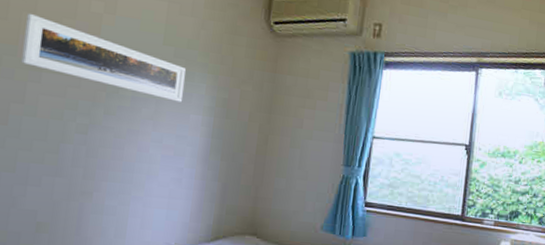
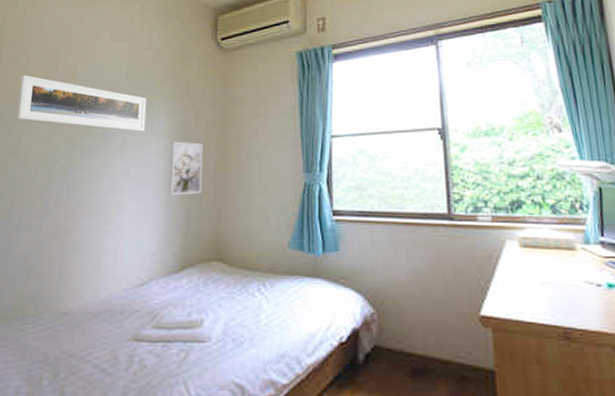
wall art: none [205,117,246,172] -> present [168,141,203,196]

